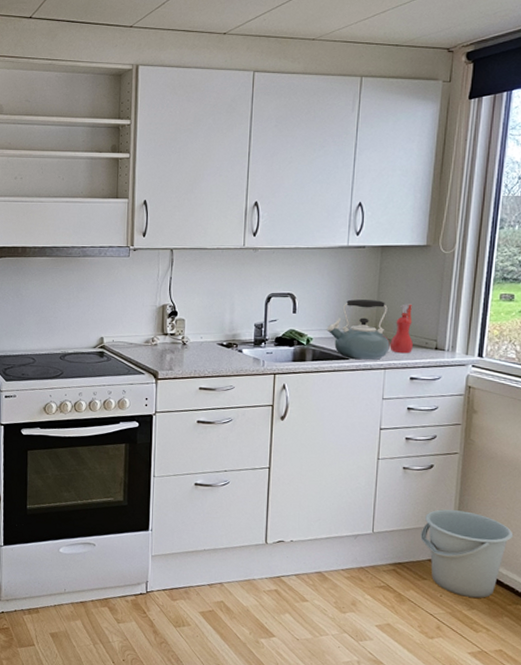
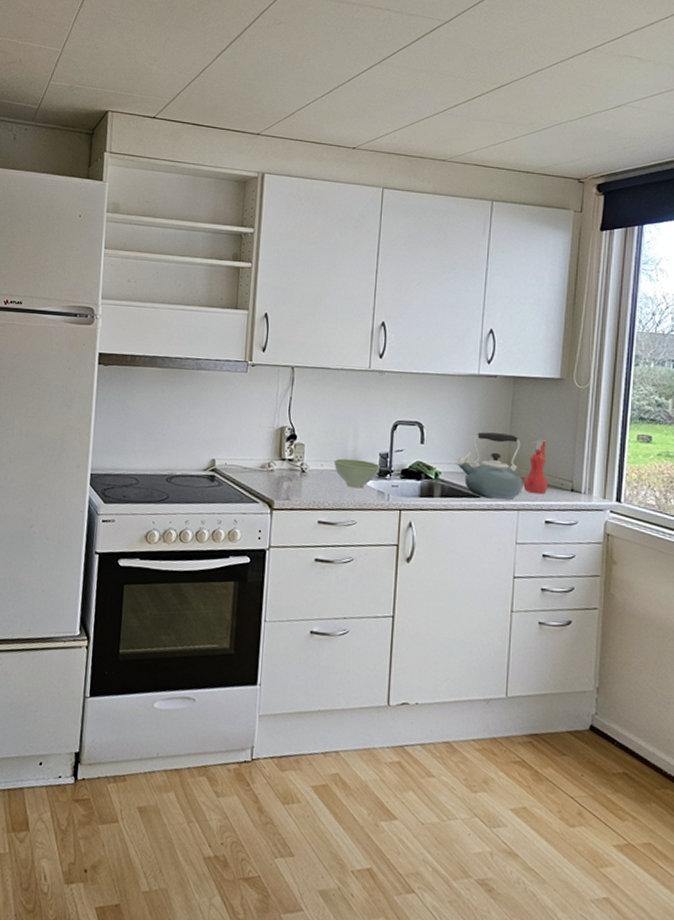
bowl: none [212,330,255,357] -> present [333,458,380,489]
bucket: present [420,509,514,598] -> none [559,672,659,780]

